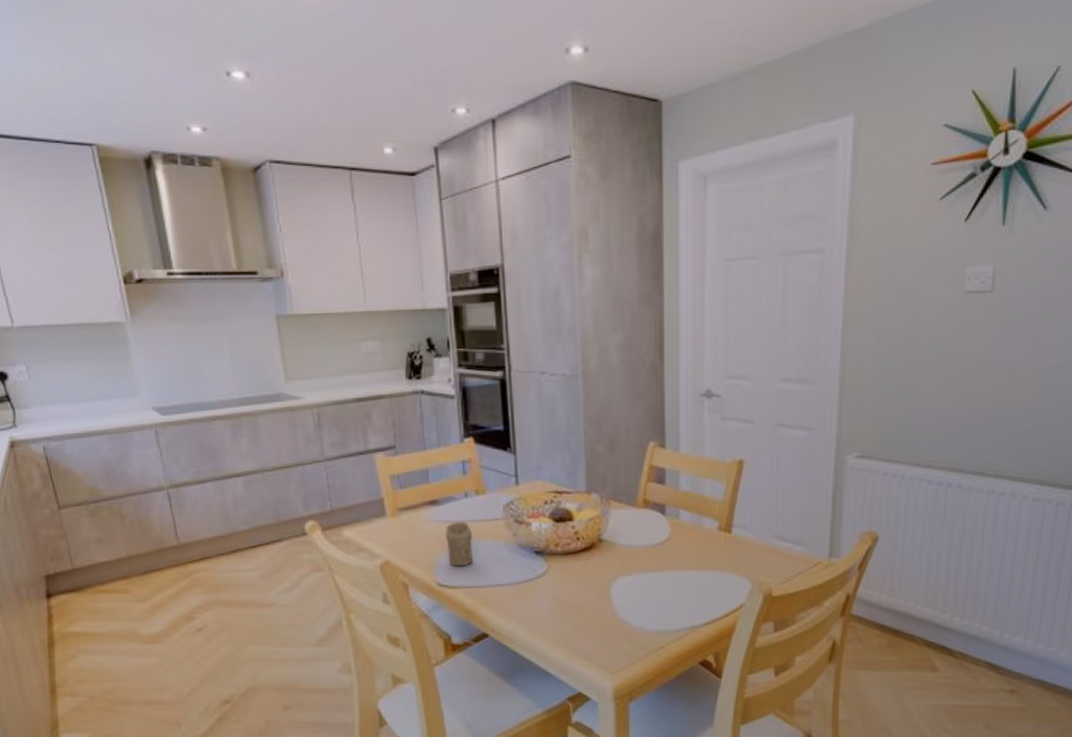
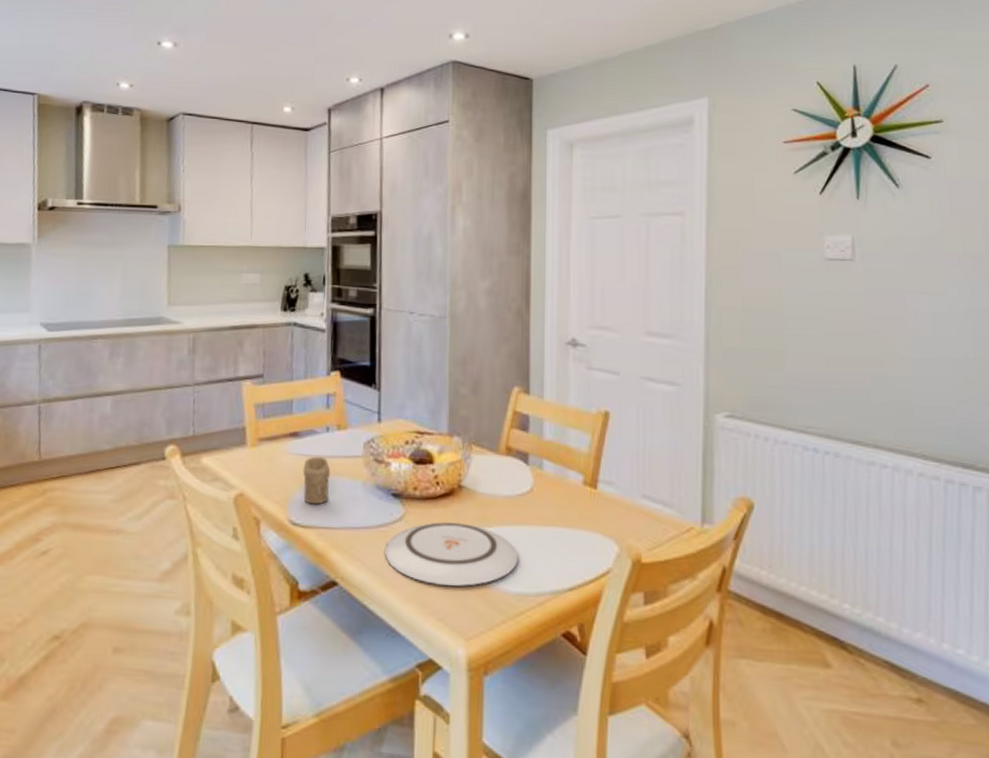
plate: none [530,573,658,629] -> present [384,522,519,586]

